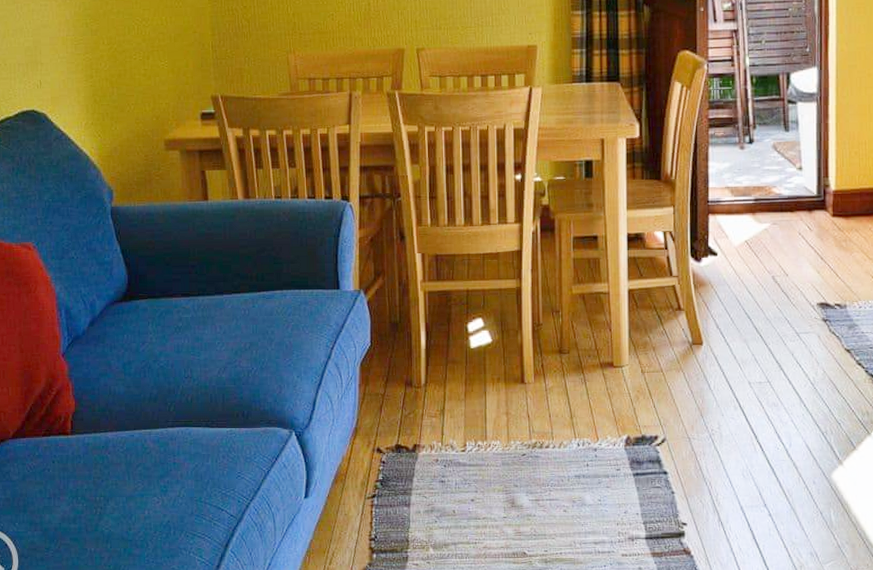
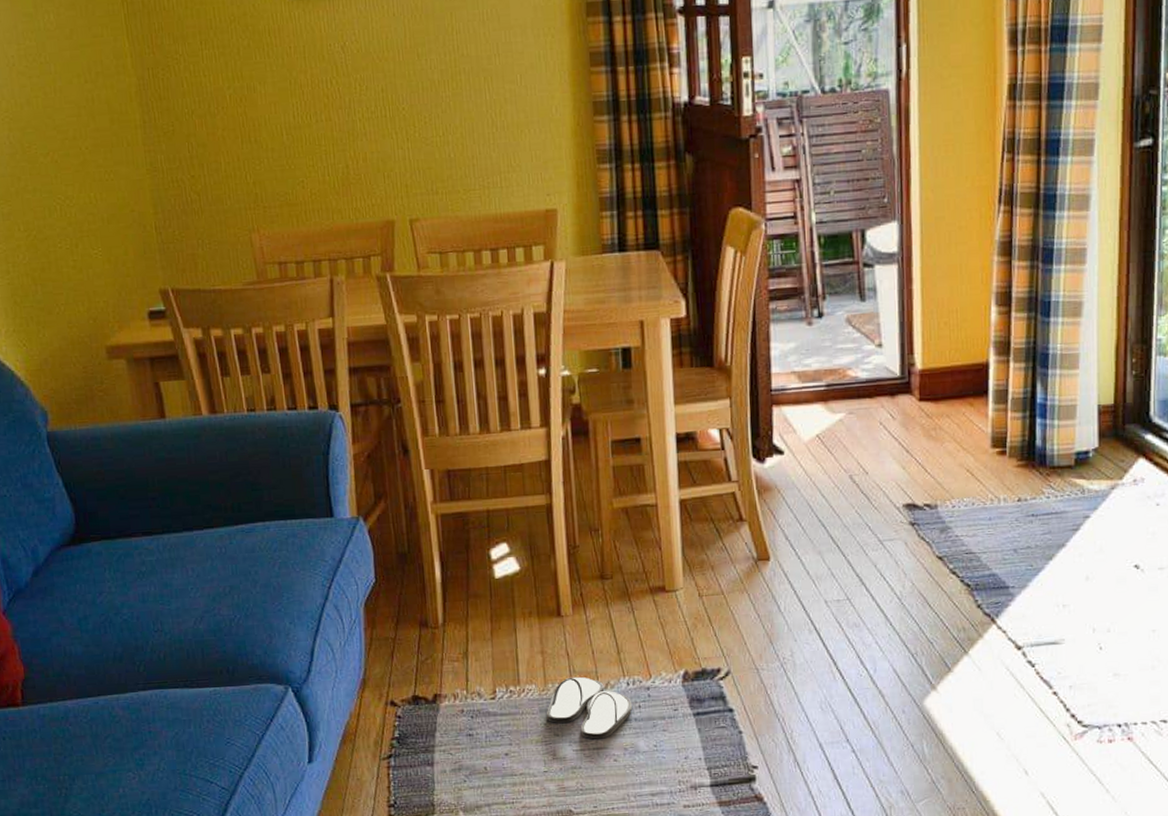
slippers: none [507,436,582,491] -> present [546,677,633,739]

